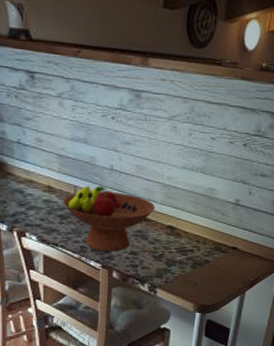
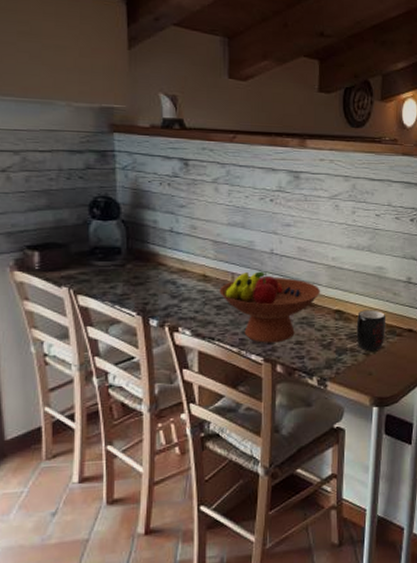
mug: none [185,227,214,264] -> present [356,310,387,351]

